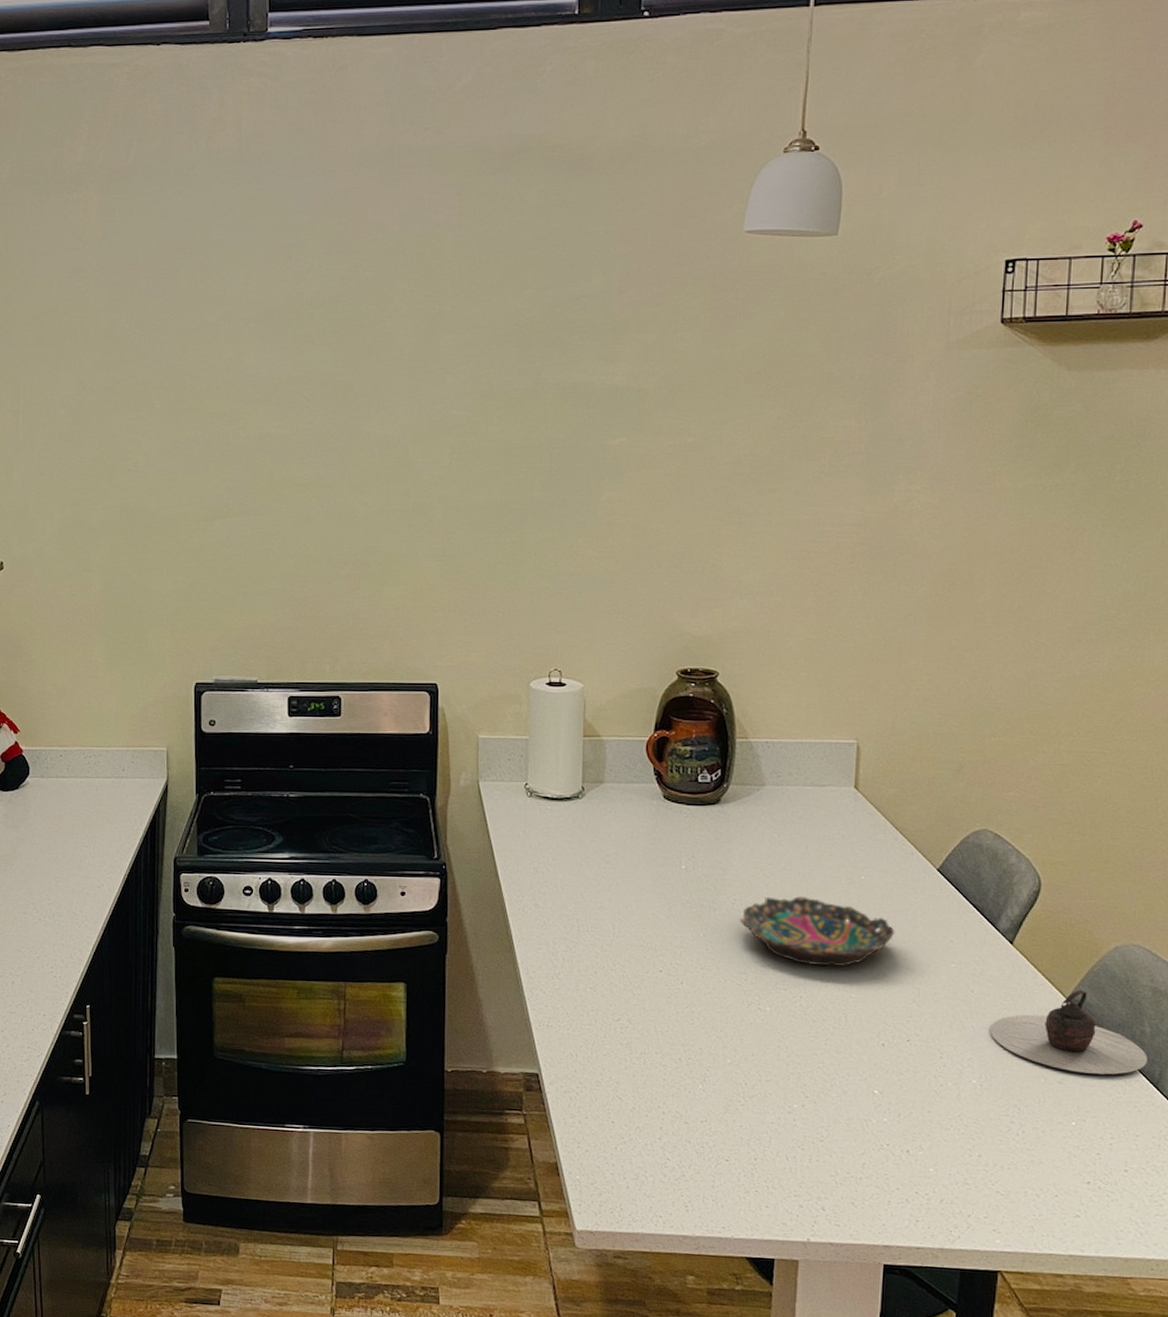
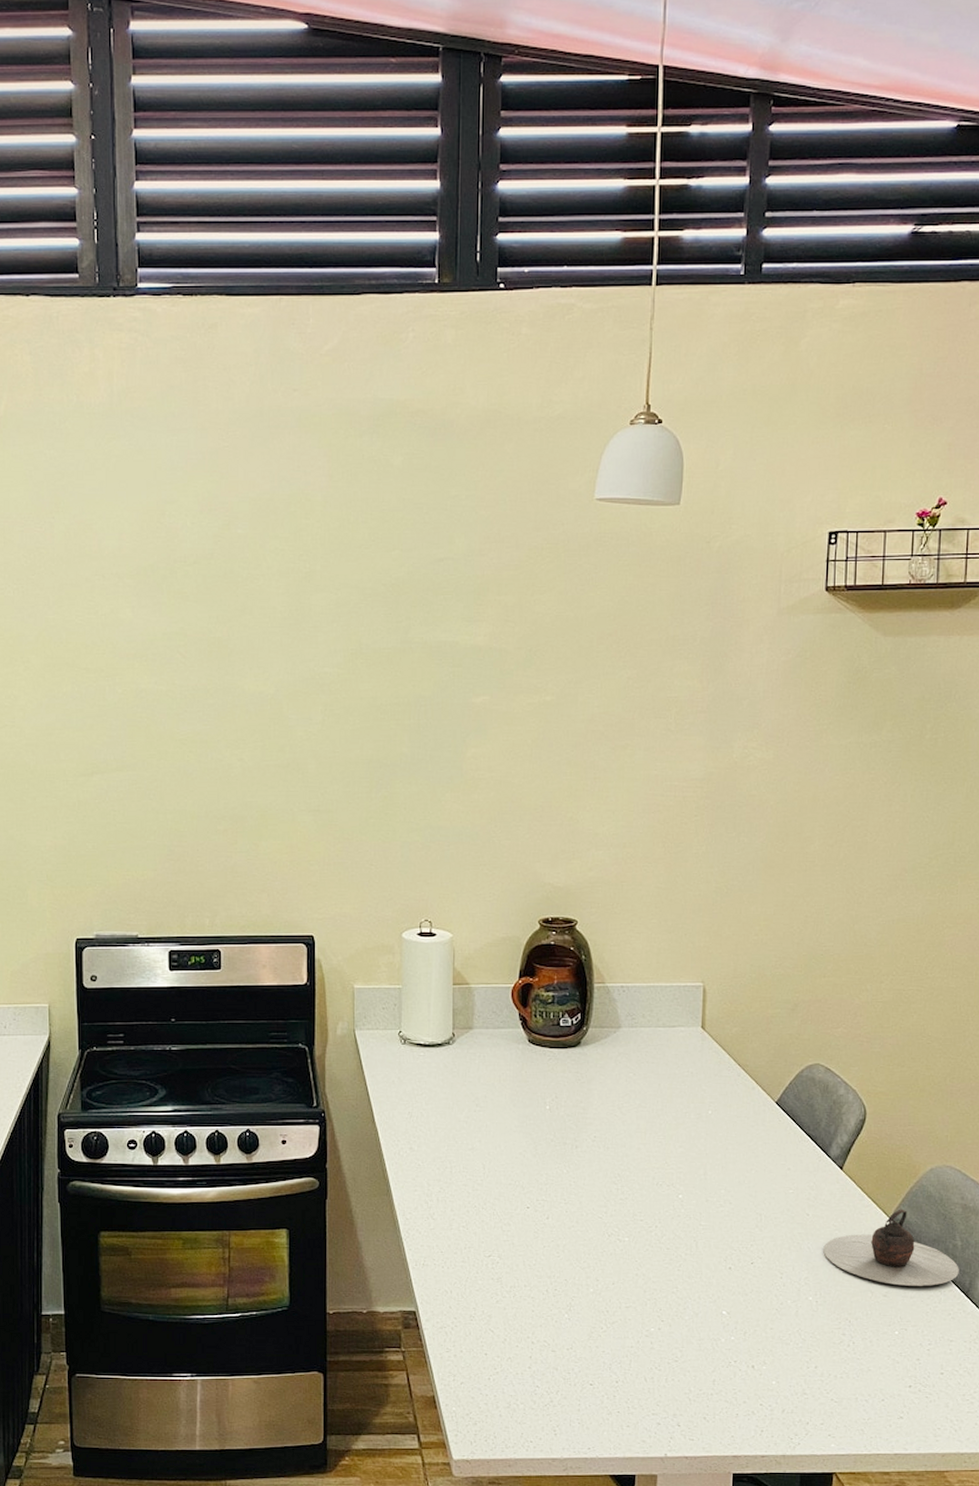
bowl: present [739,896,895,967] -> none [599,1132,739,1197]

